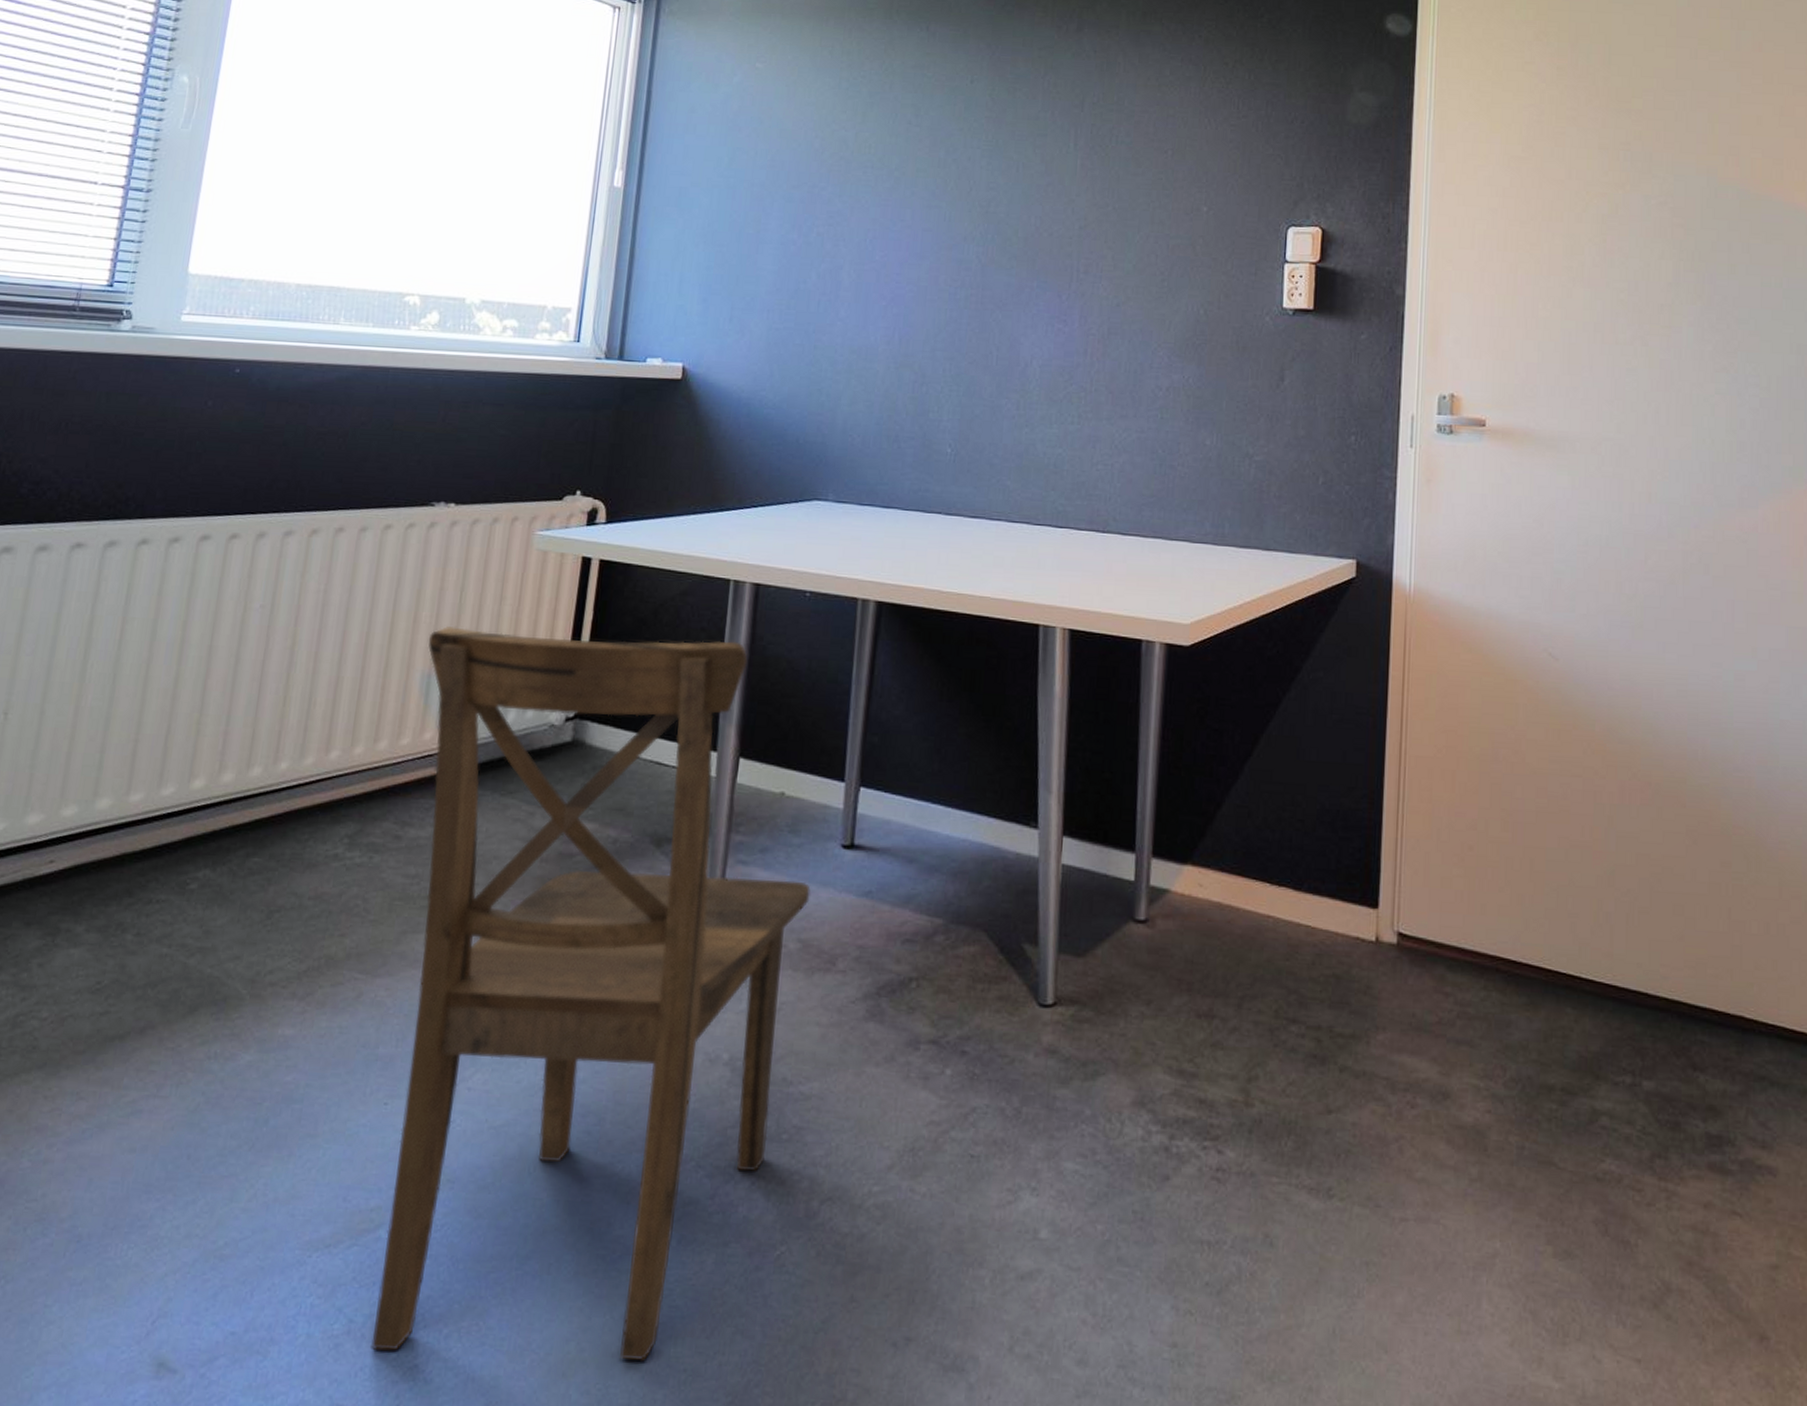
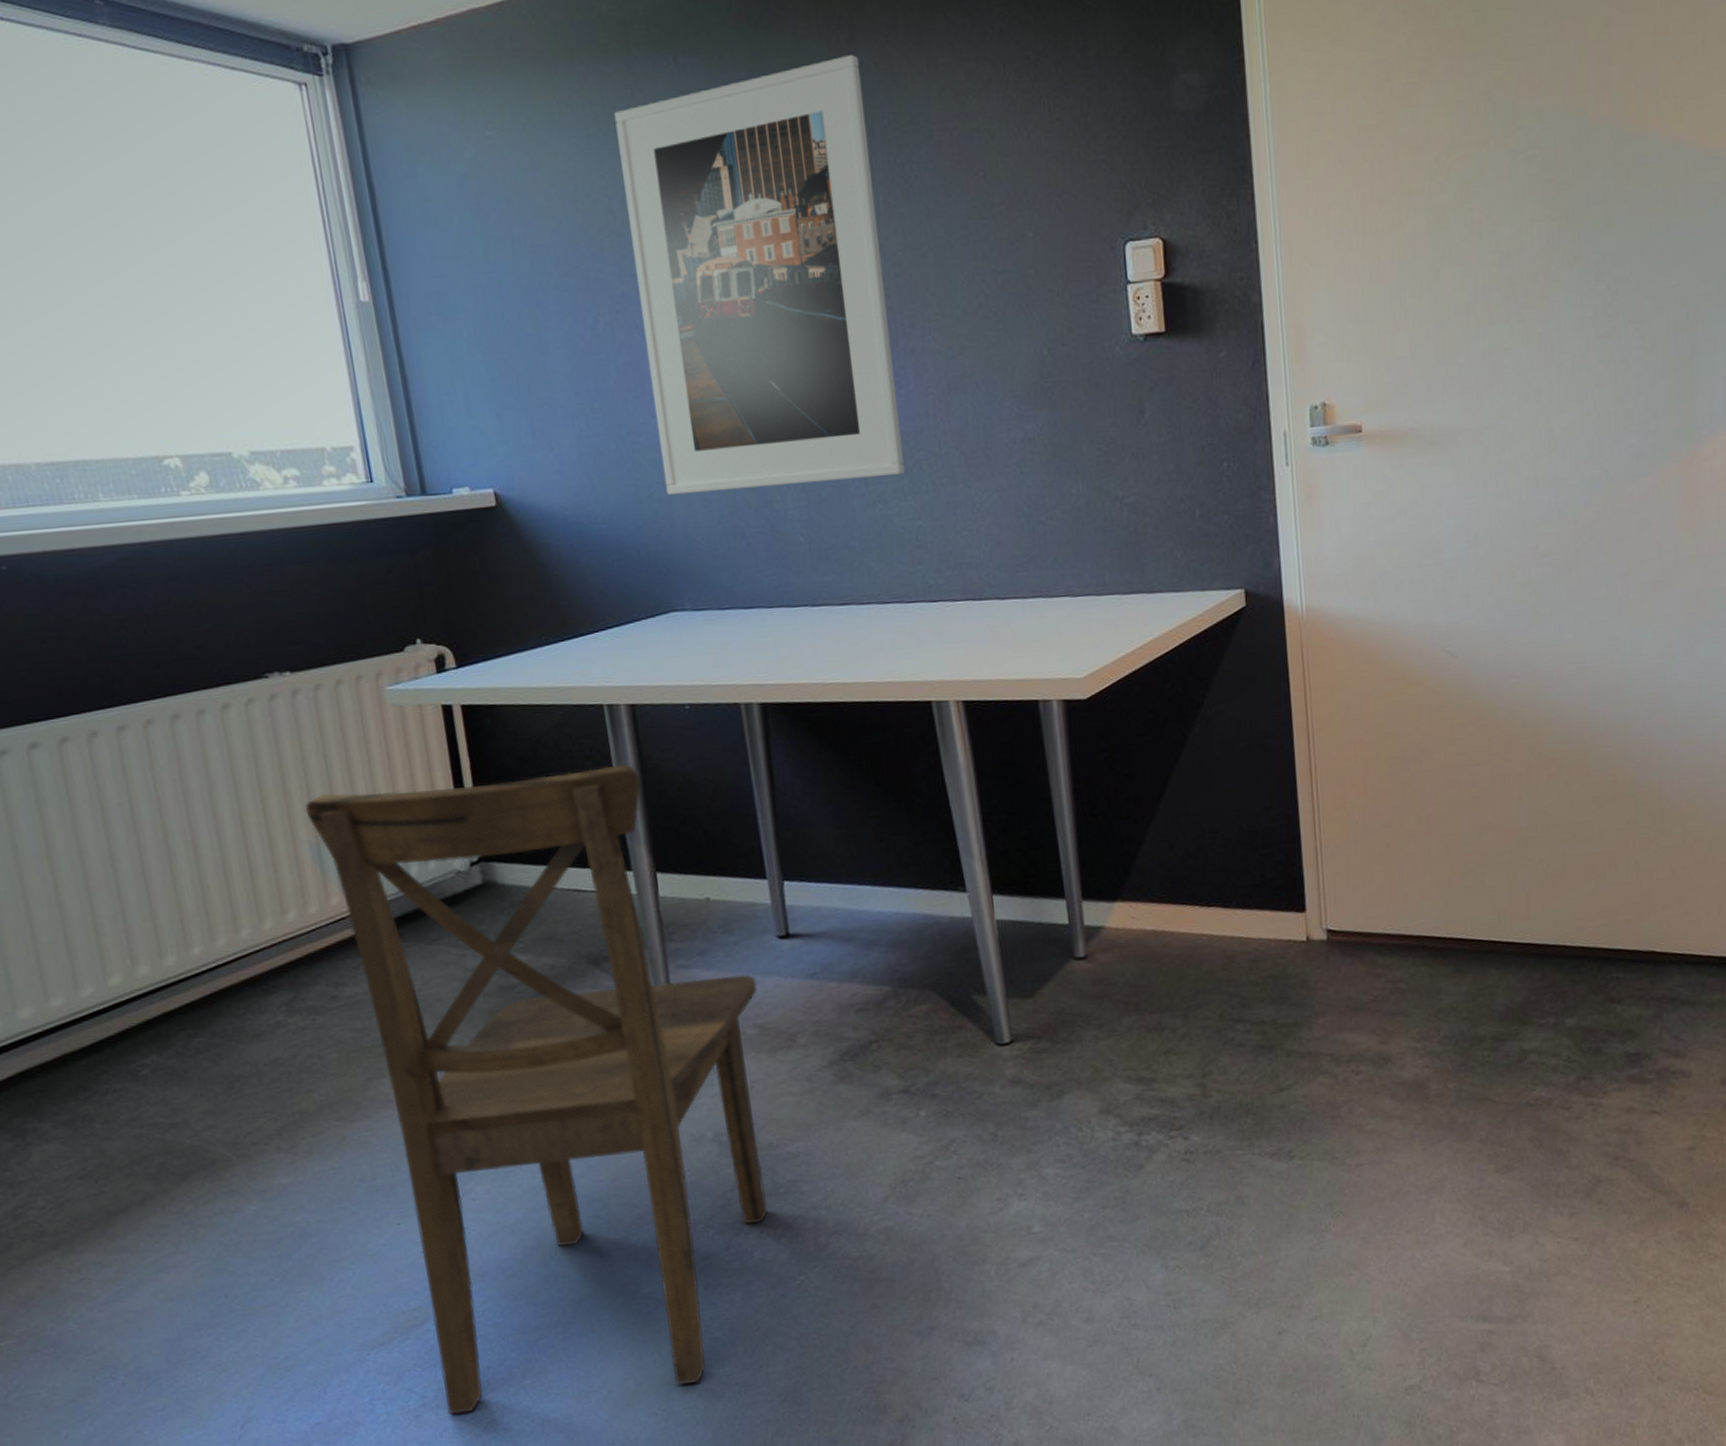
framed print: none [836,42,1082,404] -> present [614,54,905,496]

